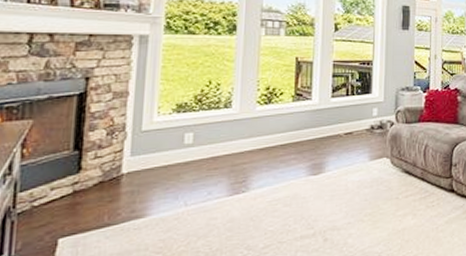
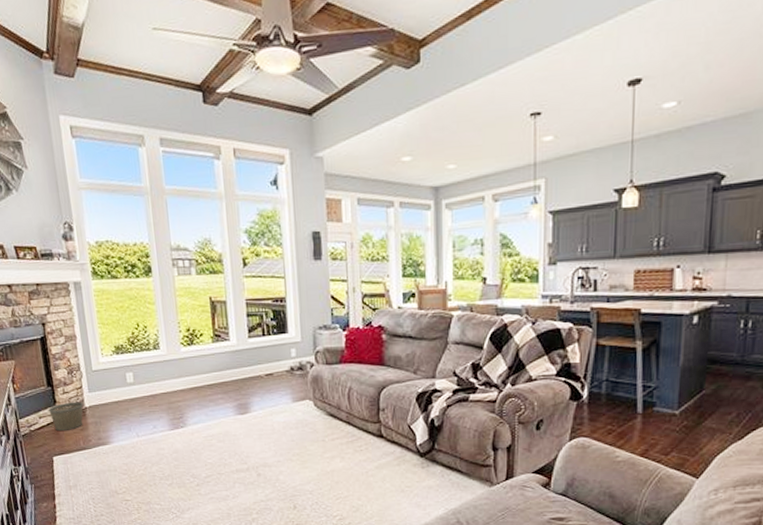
basket: none [67,167,121,205] -> present [49,401,84,432]

